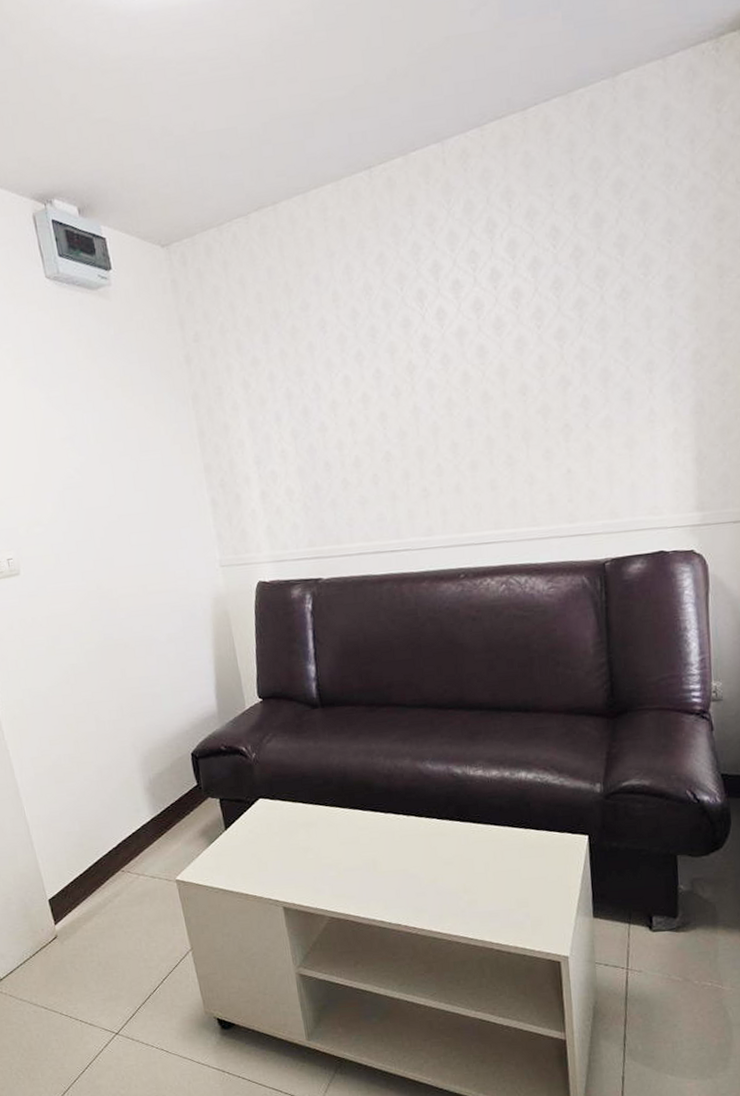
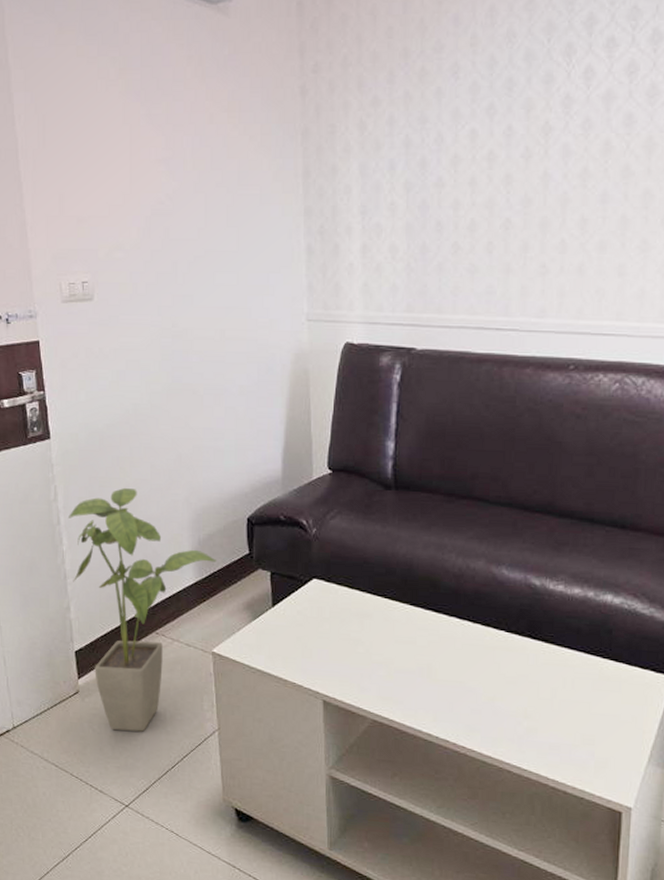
house plant: none [25,742,169,967] -> present [69,487,217,732]

